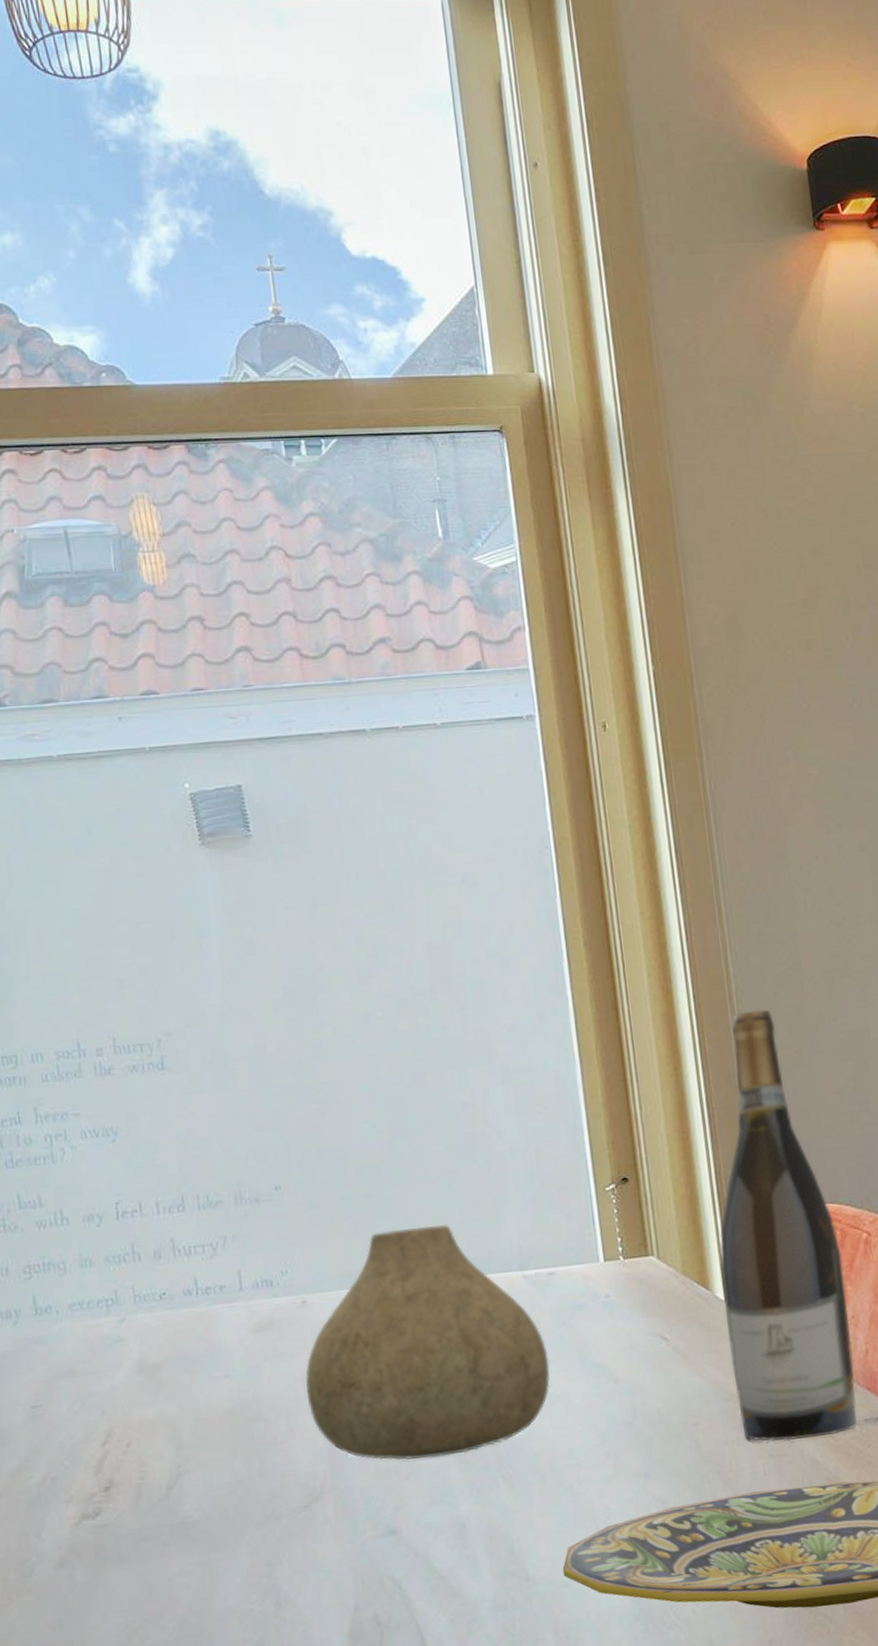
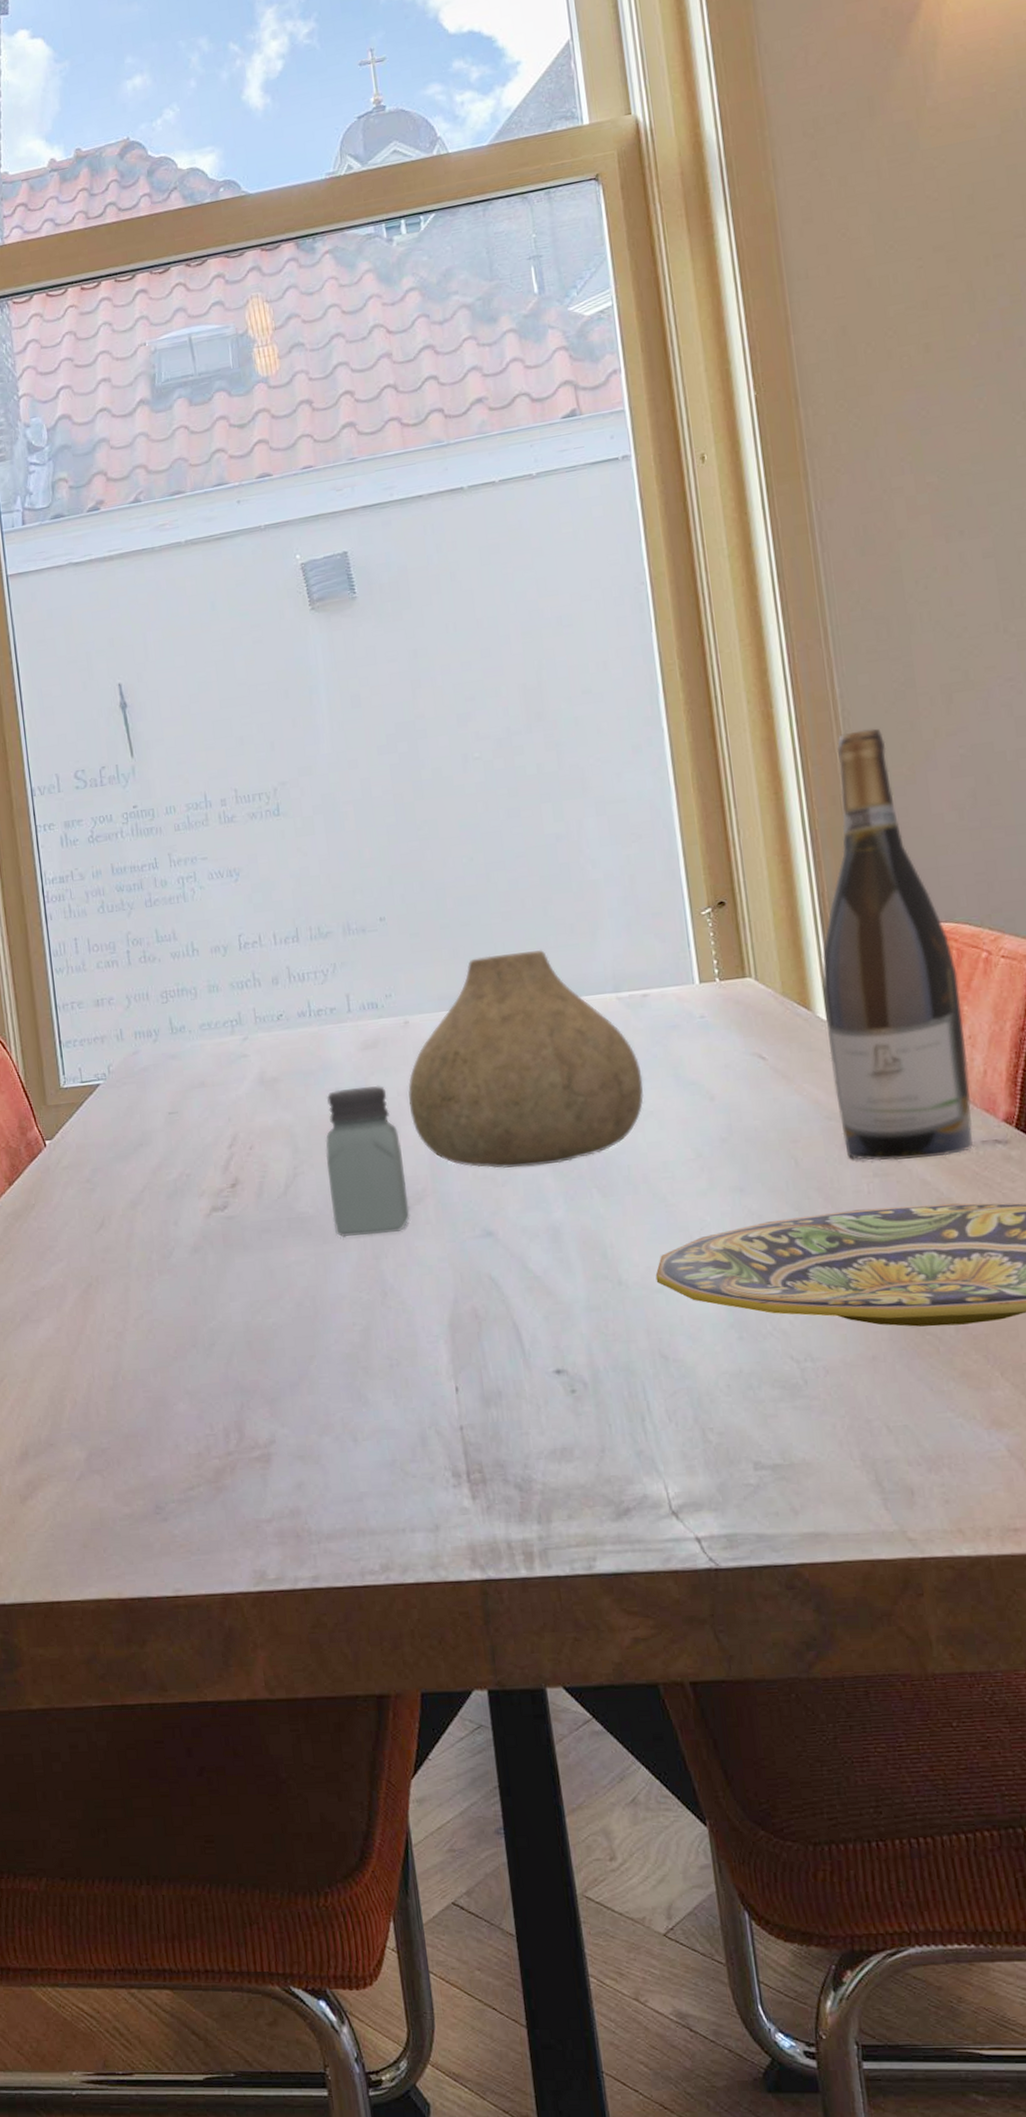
saltshaker: none [213,1371,307,1543] -> present [325,1085,410,1238]

